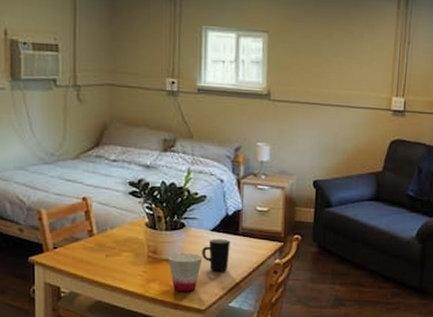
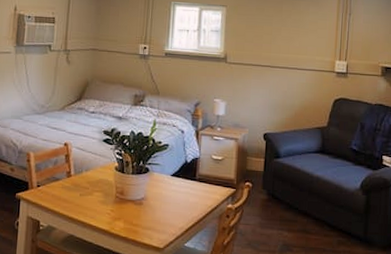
cup: present [167,253,203,292] -> none [132,195,163,231]
mug: present [202,239,230,271] -> none [162,183,188,213]

